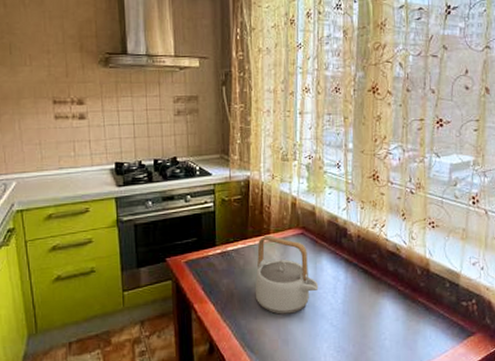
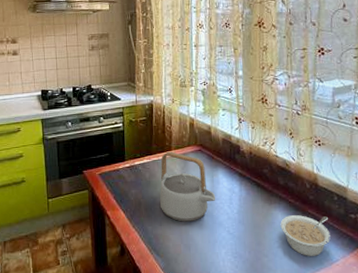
legume: none [388,304,440,348] -> present [280,215,331,256]

